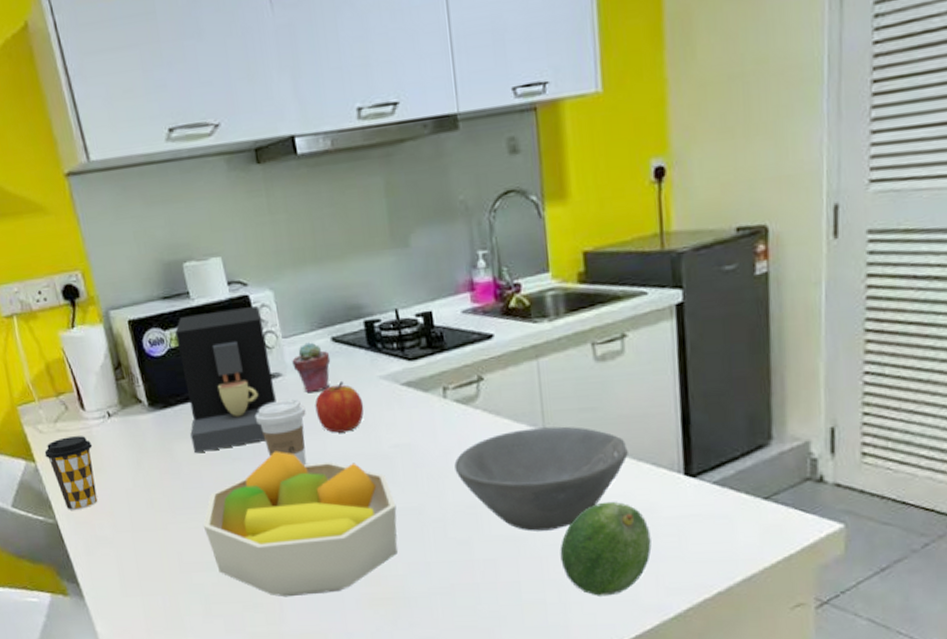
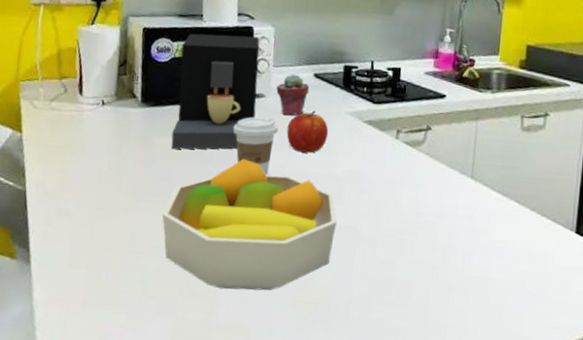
coffee cup: present [44,436,98,510] -> none [32,115,80,182]
bowl: present [454,426,628,531] -> none [393,175,535,263]
fruit: present [560,501,652,596] -> none [465,245,542,327]

